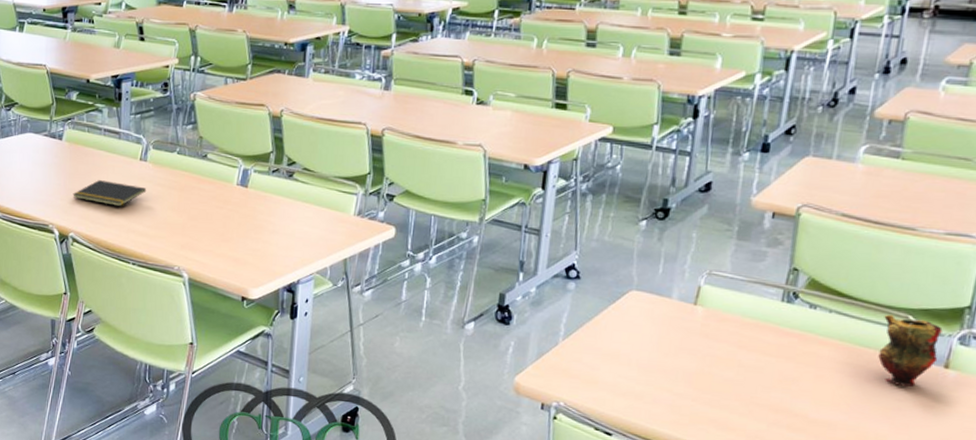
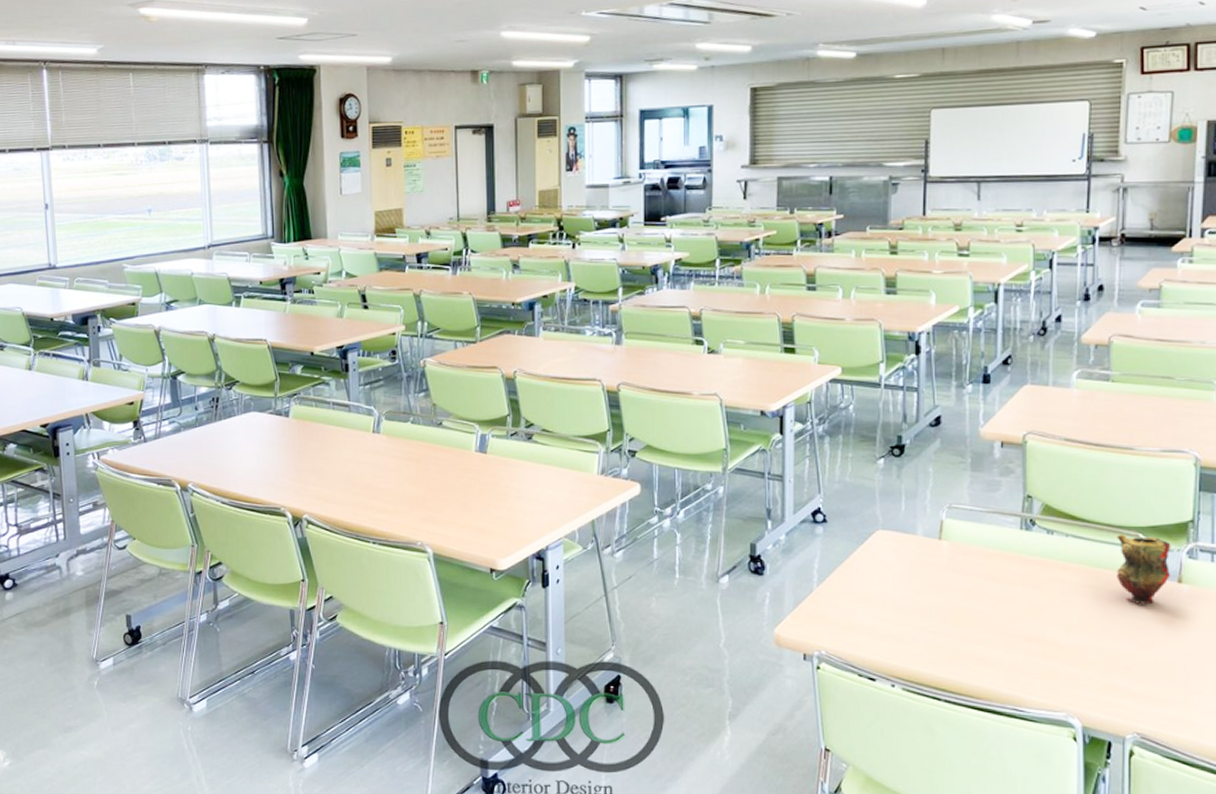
notepad: present [73,180,147,207] -> none [304,456,382,484]

